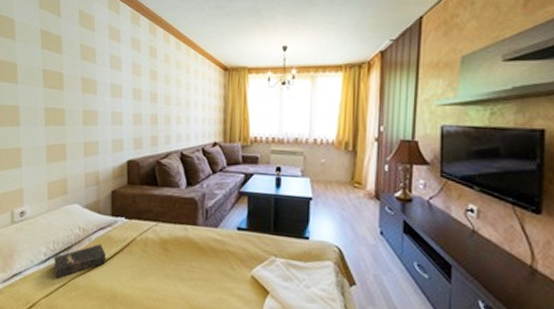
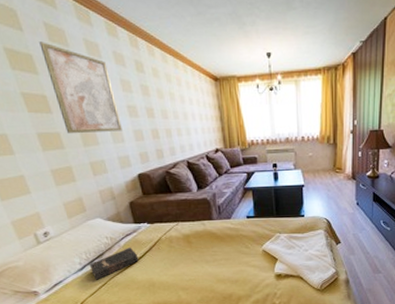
wall art: none [70,26,124,113] -> present [39,42,122,133]

